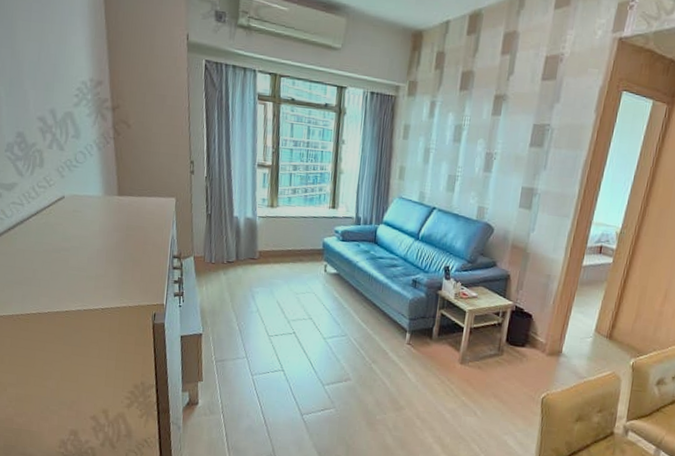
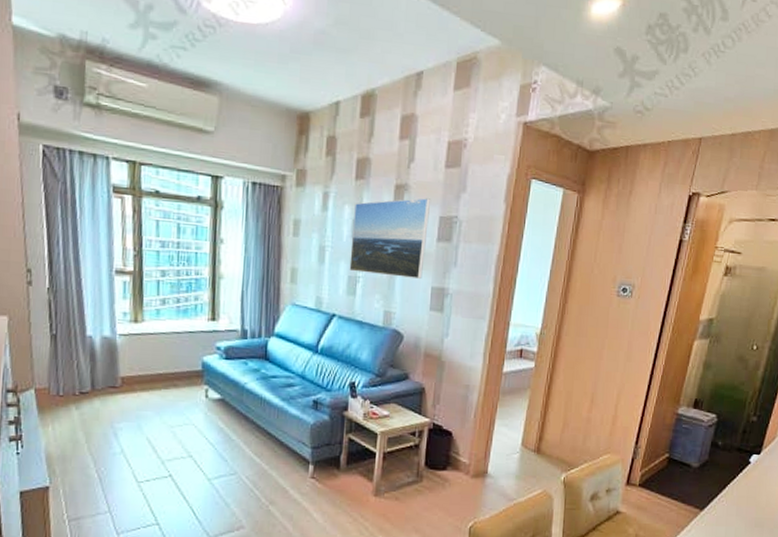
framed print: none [450,107,526,179] -> present [349,198,430,279]

